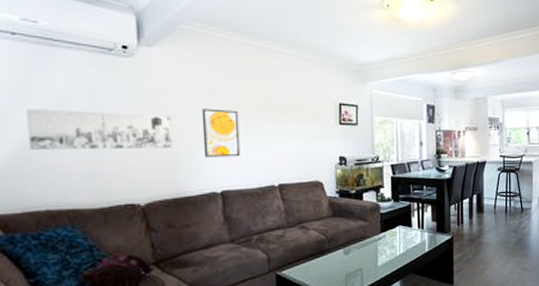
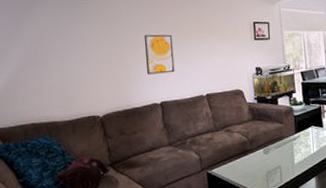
wall art: present [26,109,173,150] -> none [18,42,123,76]

